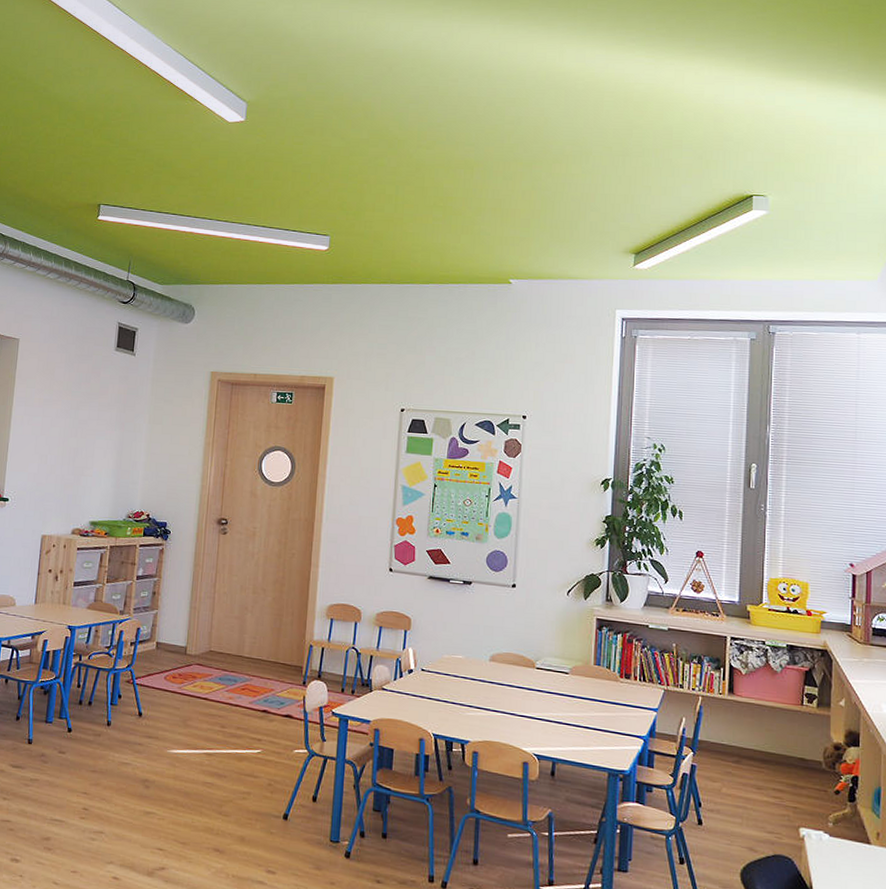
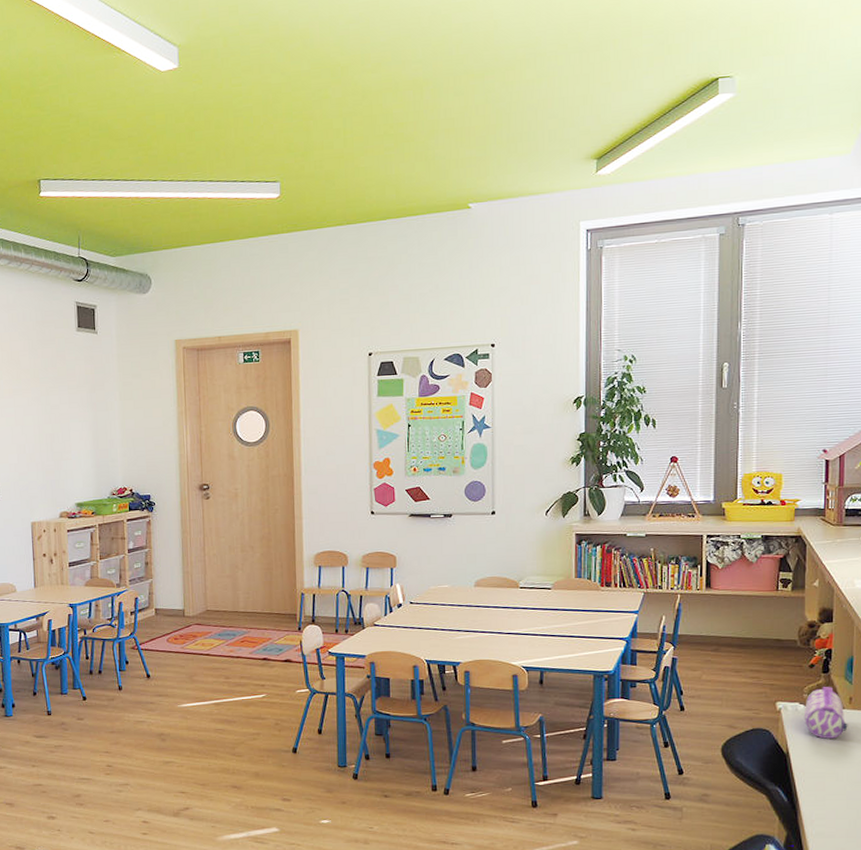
pencil case: none [828,817,875,877] -> present [803,687,848,739]

